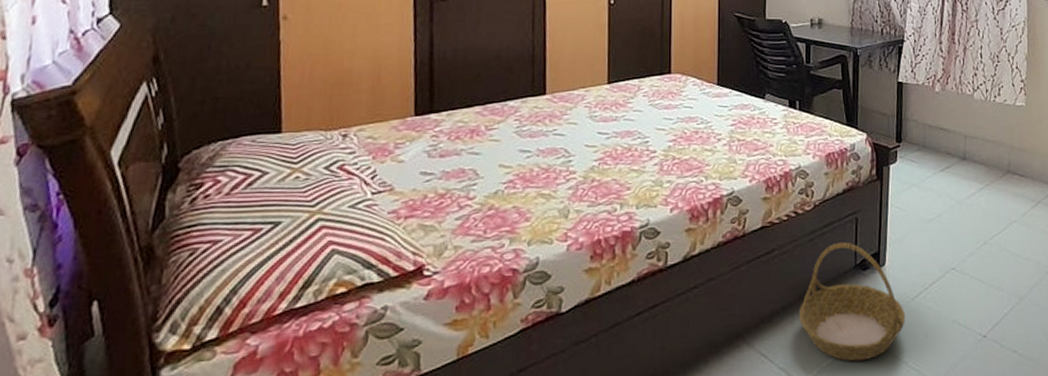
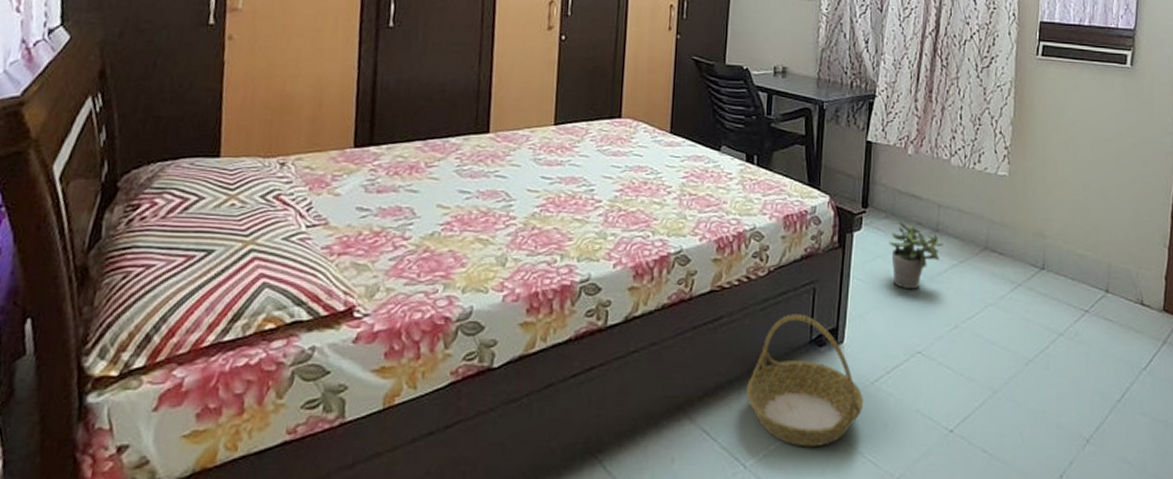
potted plant: none [922,153,970,213] -> present [889,222,943,290]

